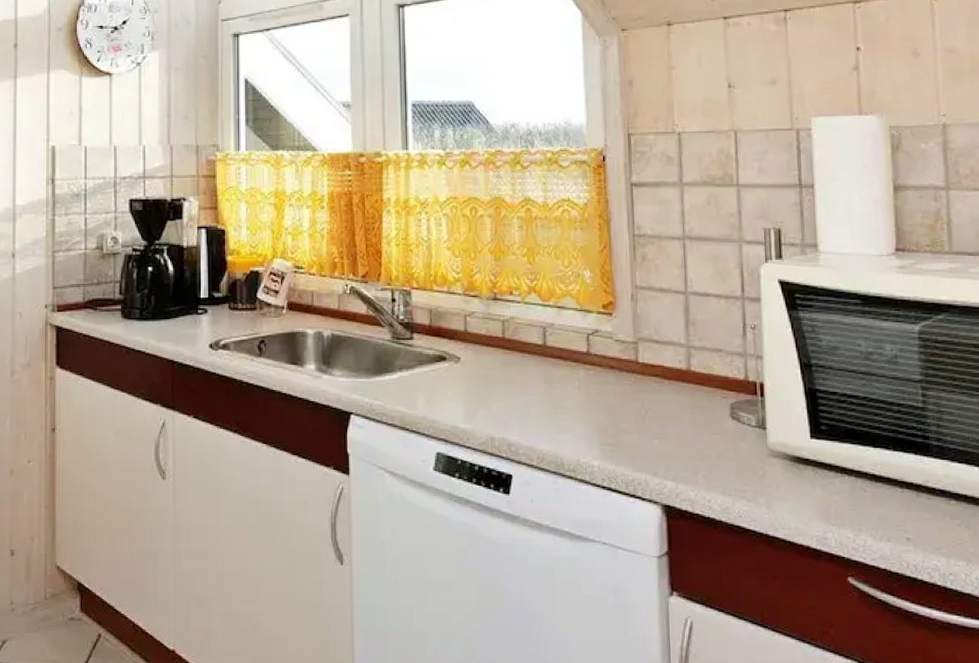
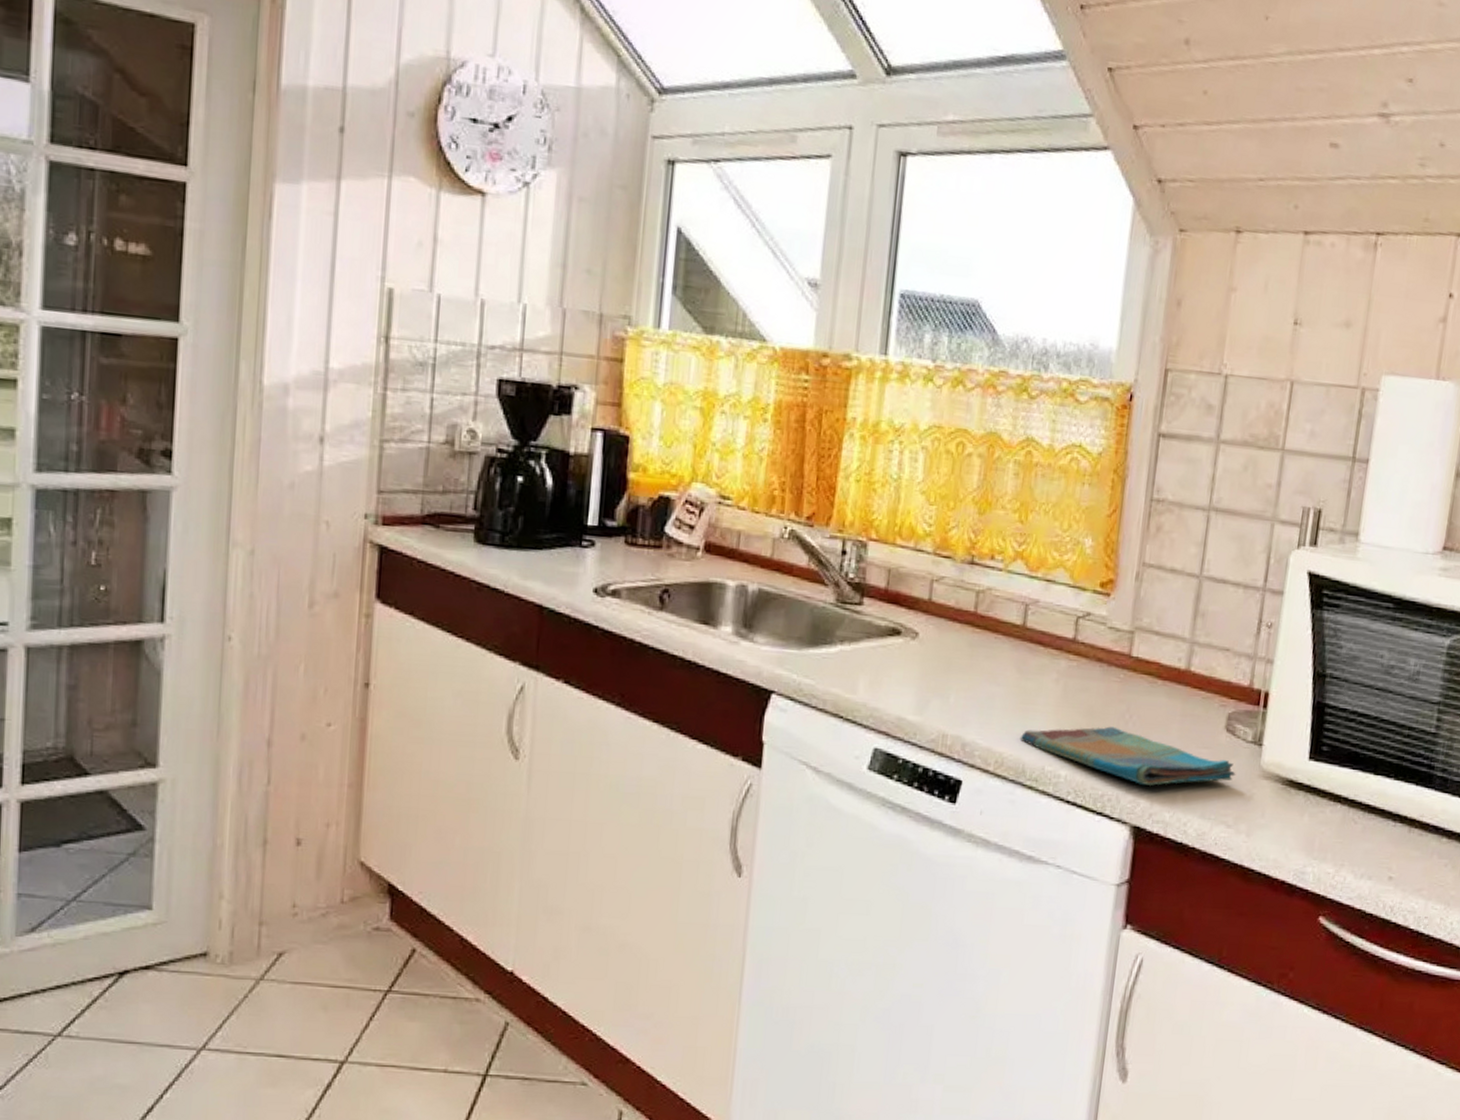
dish towel: none [555,421,747,470] -> present [1019,726,1236,787]

